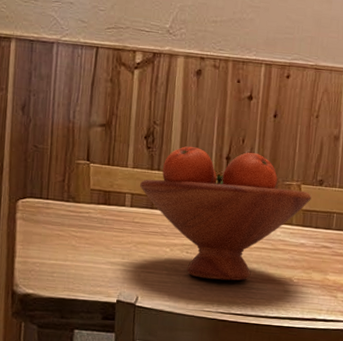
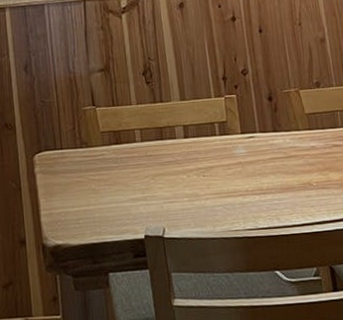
fruit bowl: present [139,146,312,281] -> none [146,68,312,199]

